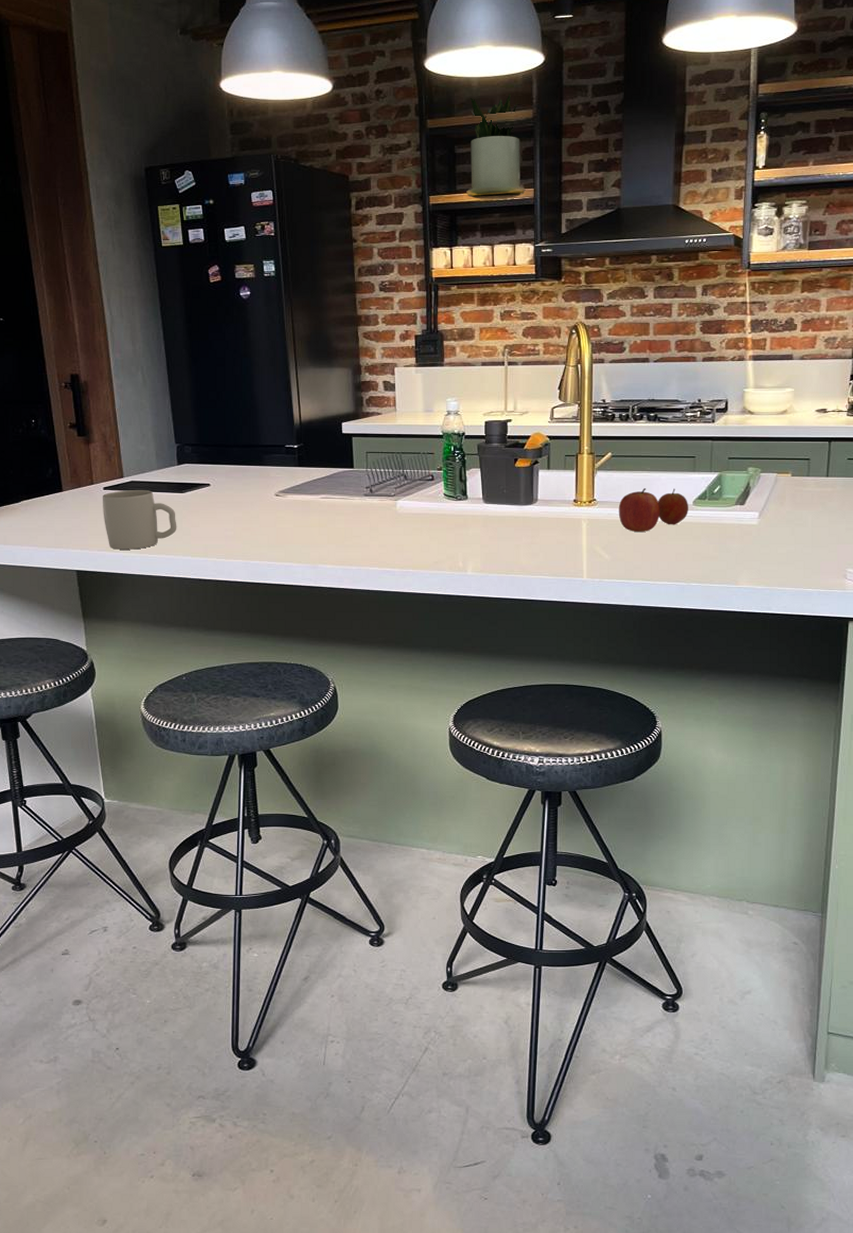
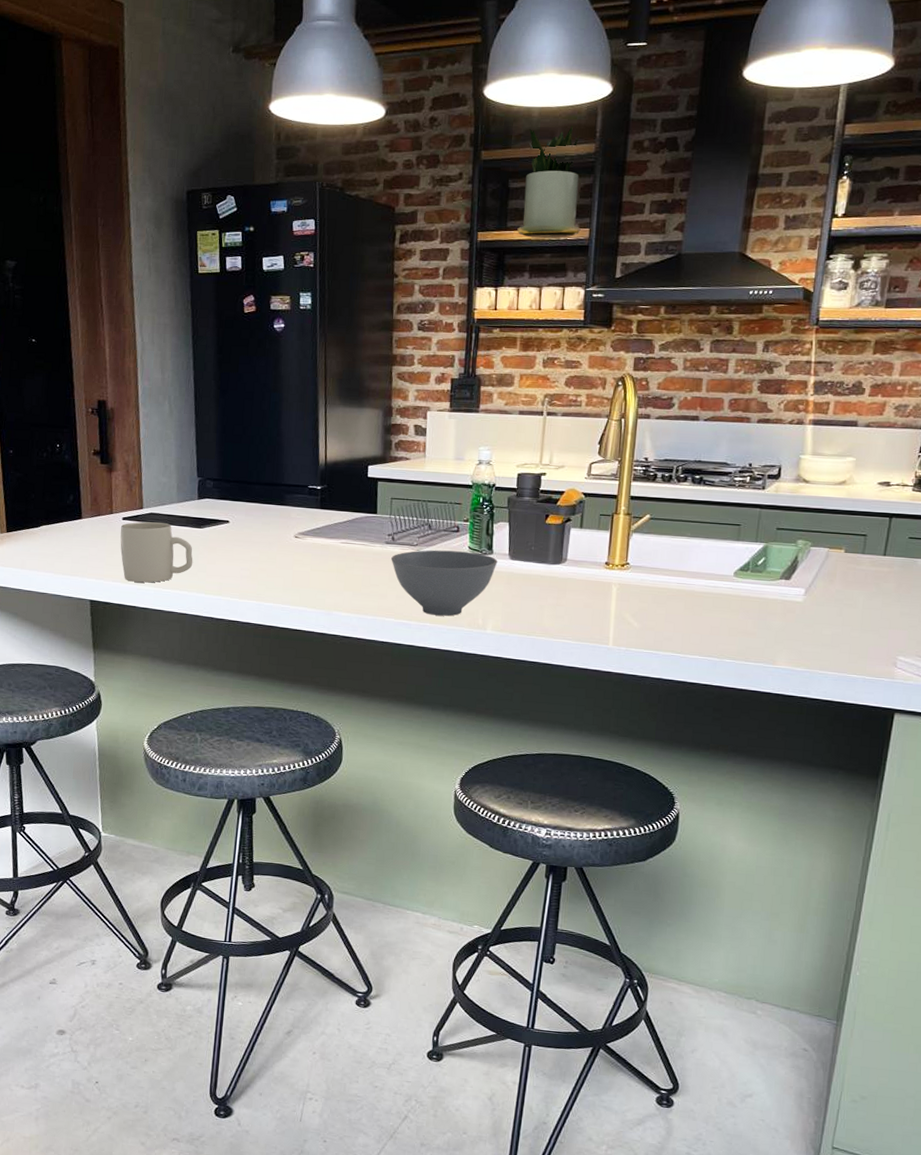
bowl: none [371,499,473,561] -> present [391,550,498,616]
fruit: present [618,488,661,532] -> none [652,555,698,601]
fruit: present [657,488,688,525] -> none [695,557,729,597]

